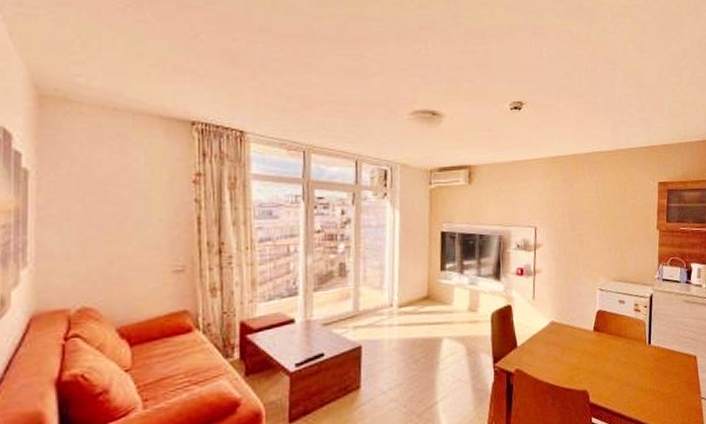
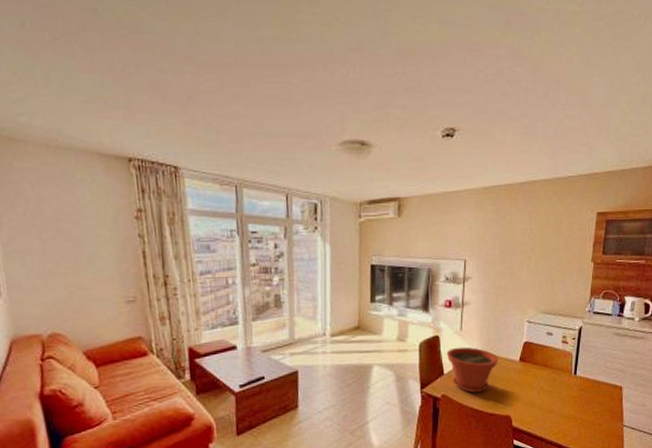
plant pot: none [519,316,573,367] -> present [446,347,498,393]

